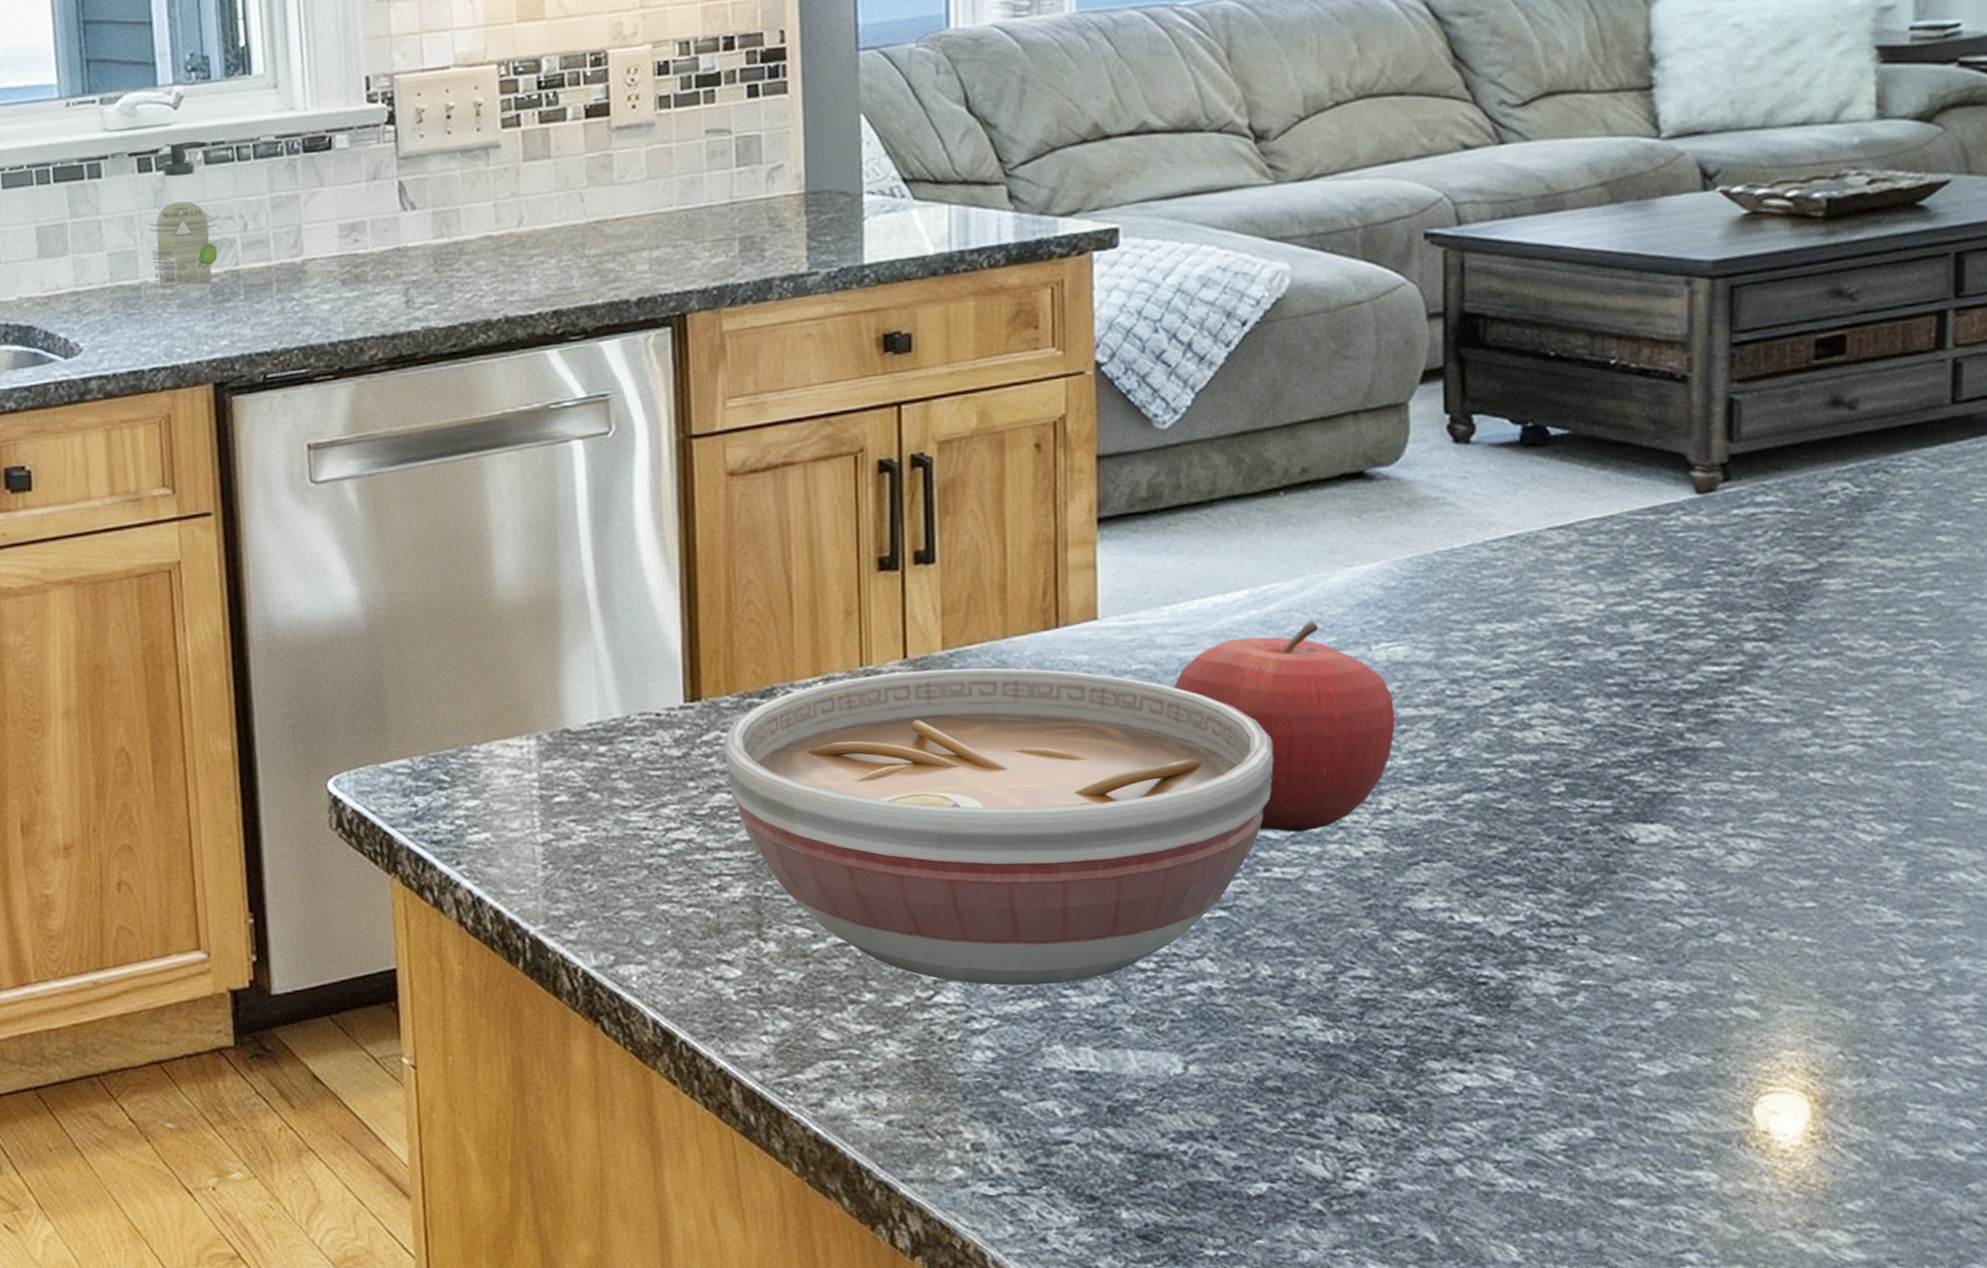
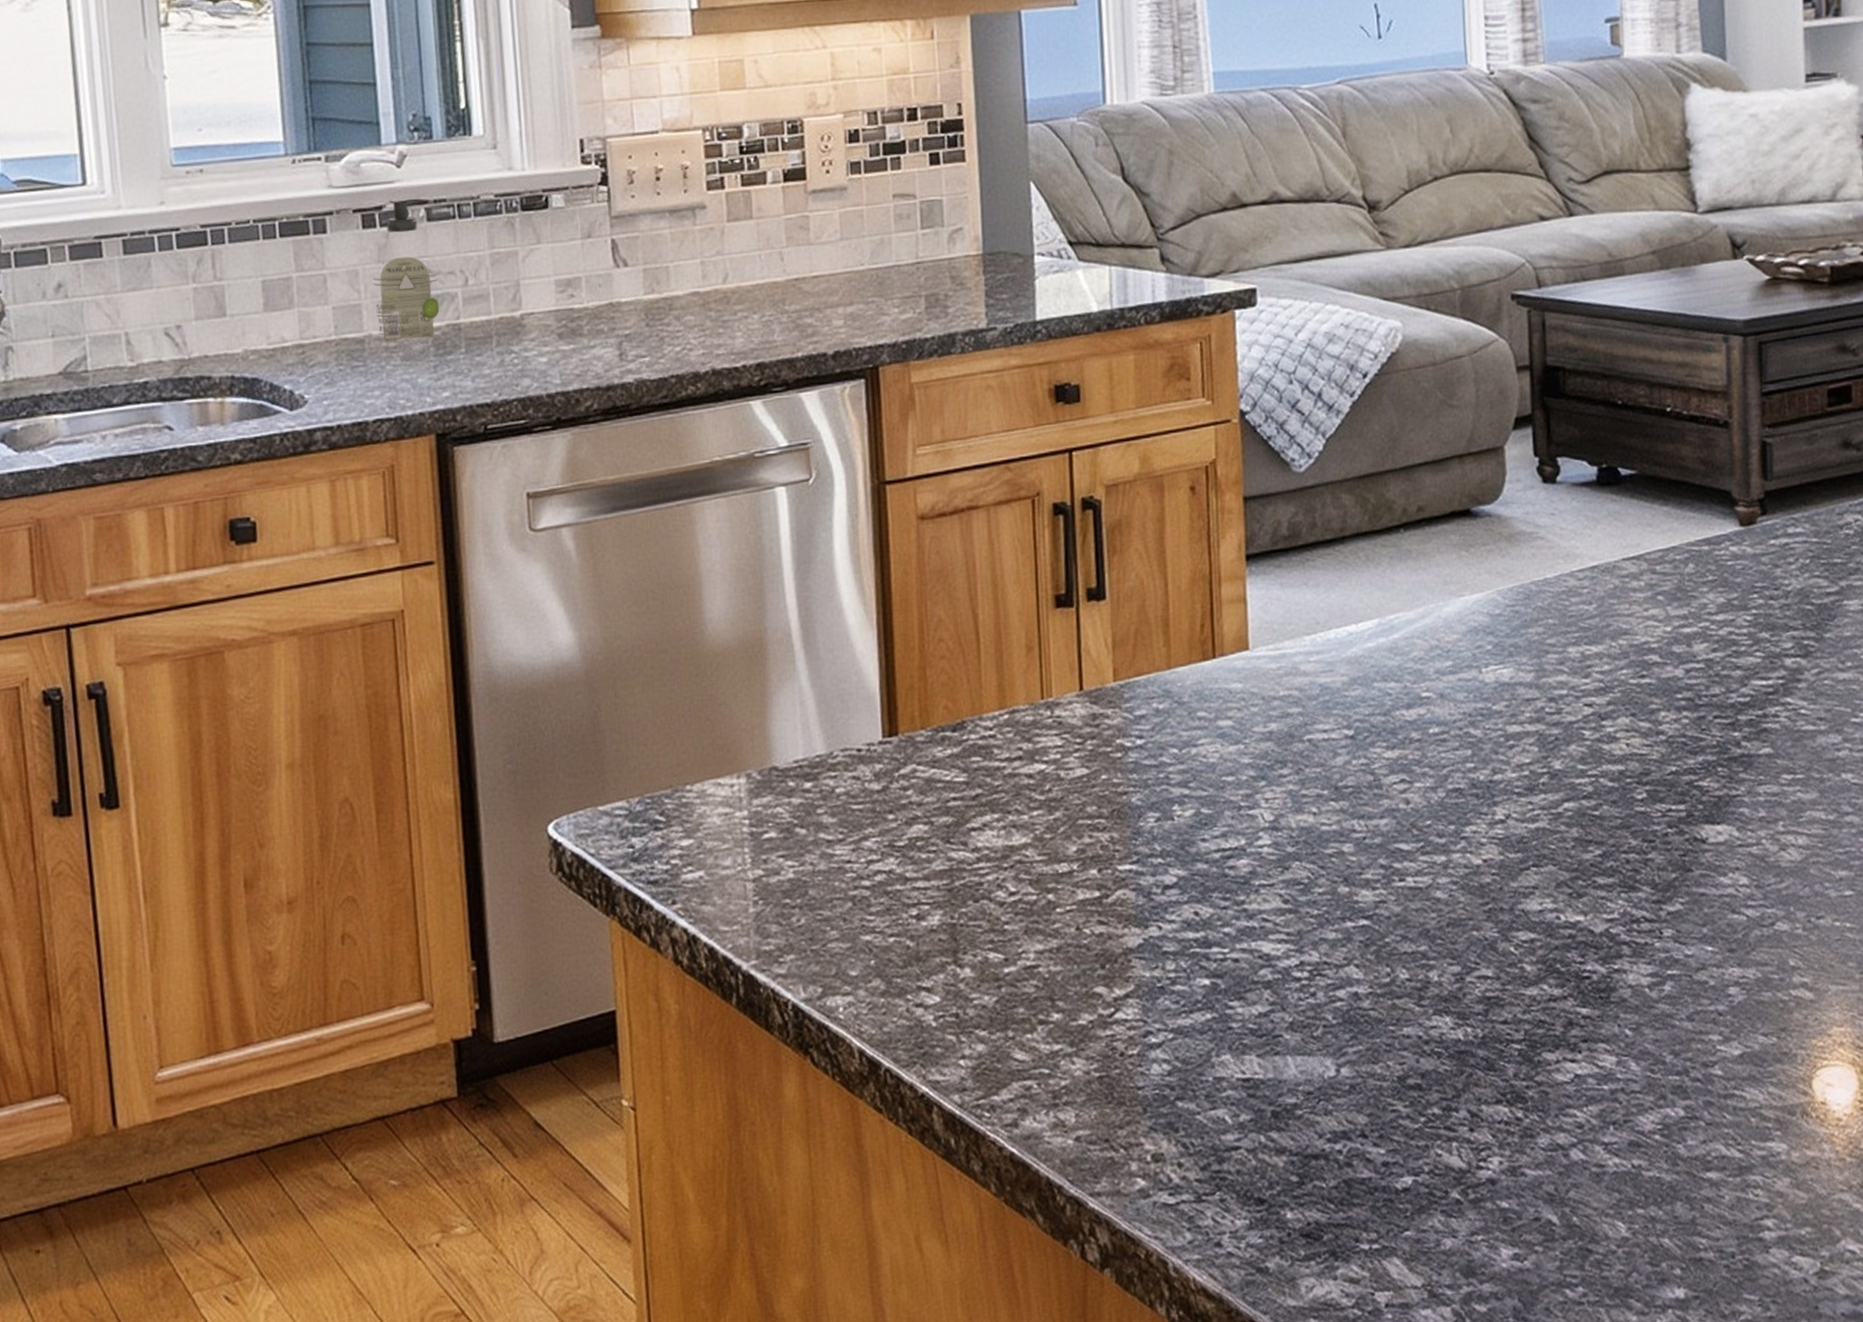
bowl: present [723,668,1273,986] -> none [919,697,1403,1000]
fruit: present [1173,620,1396,832] -> none [1316,646,1505,844]

